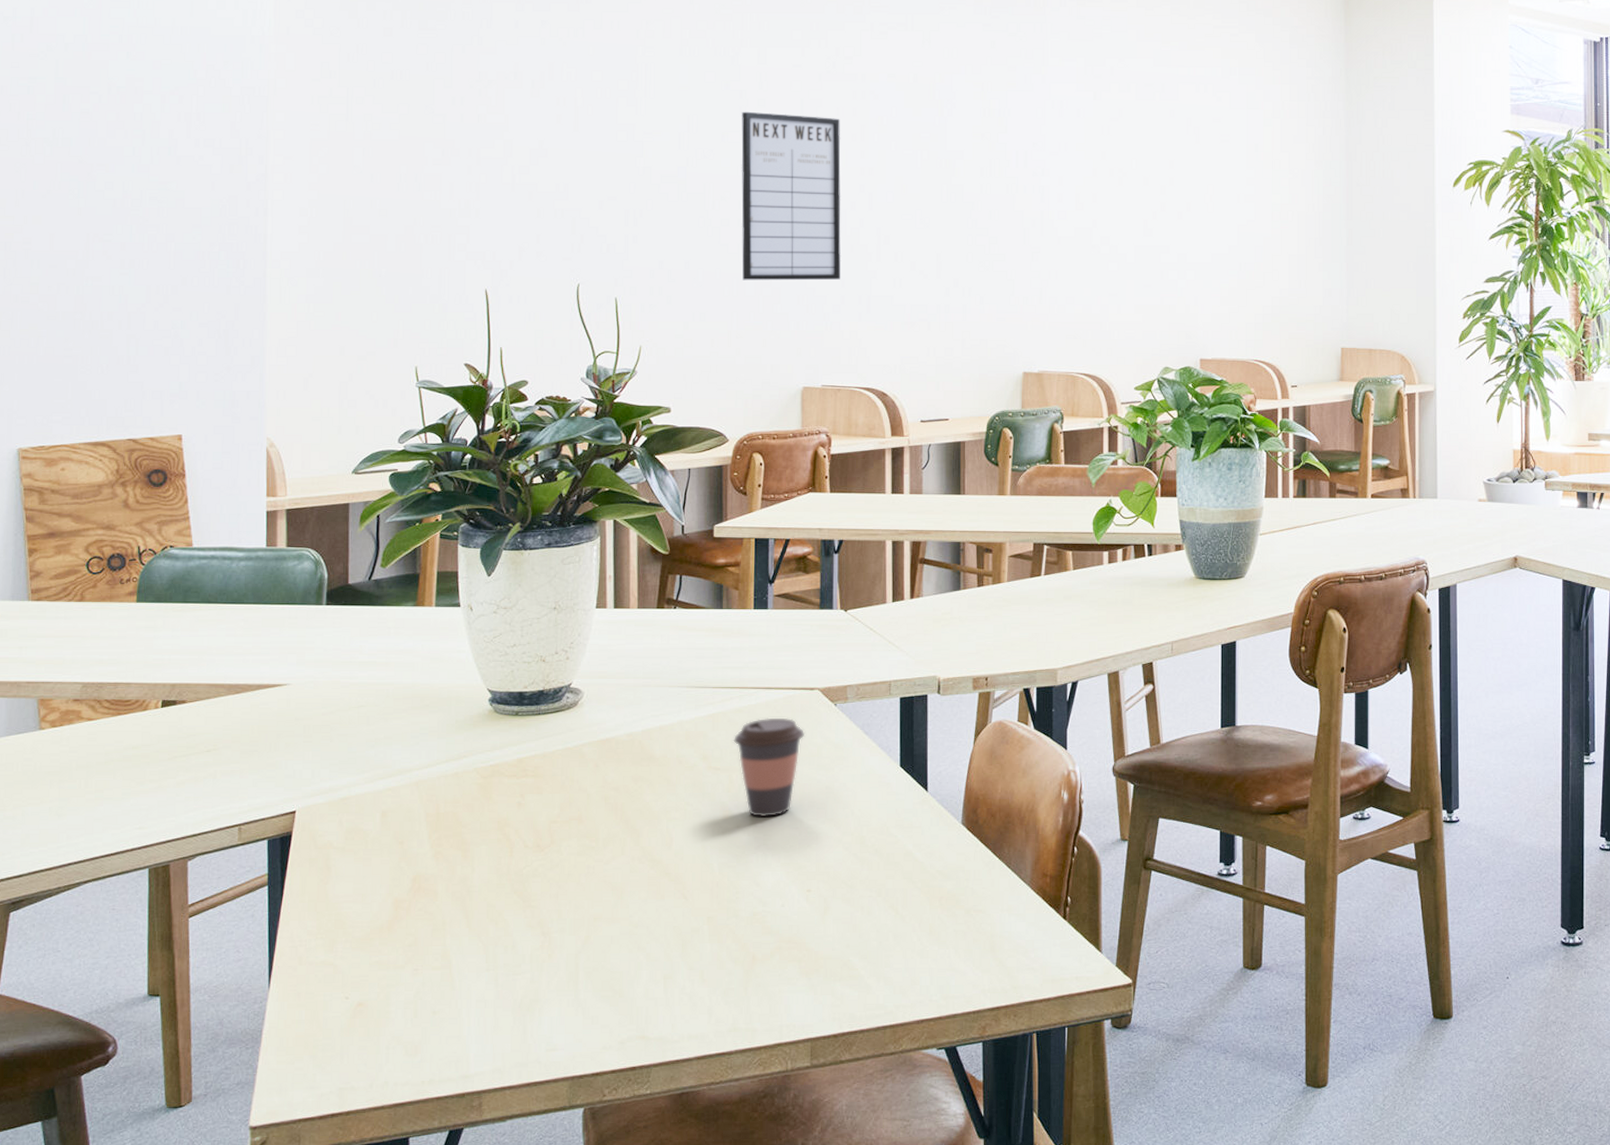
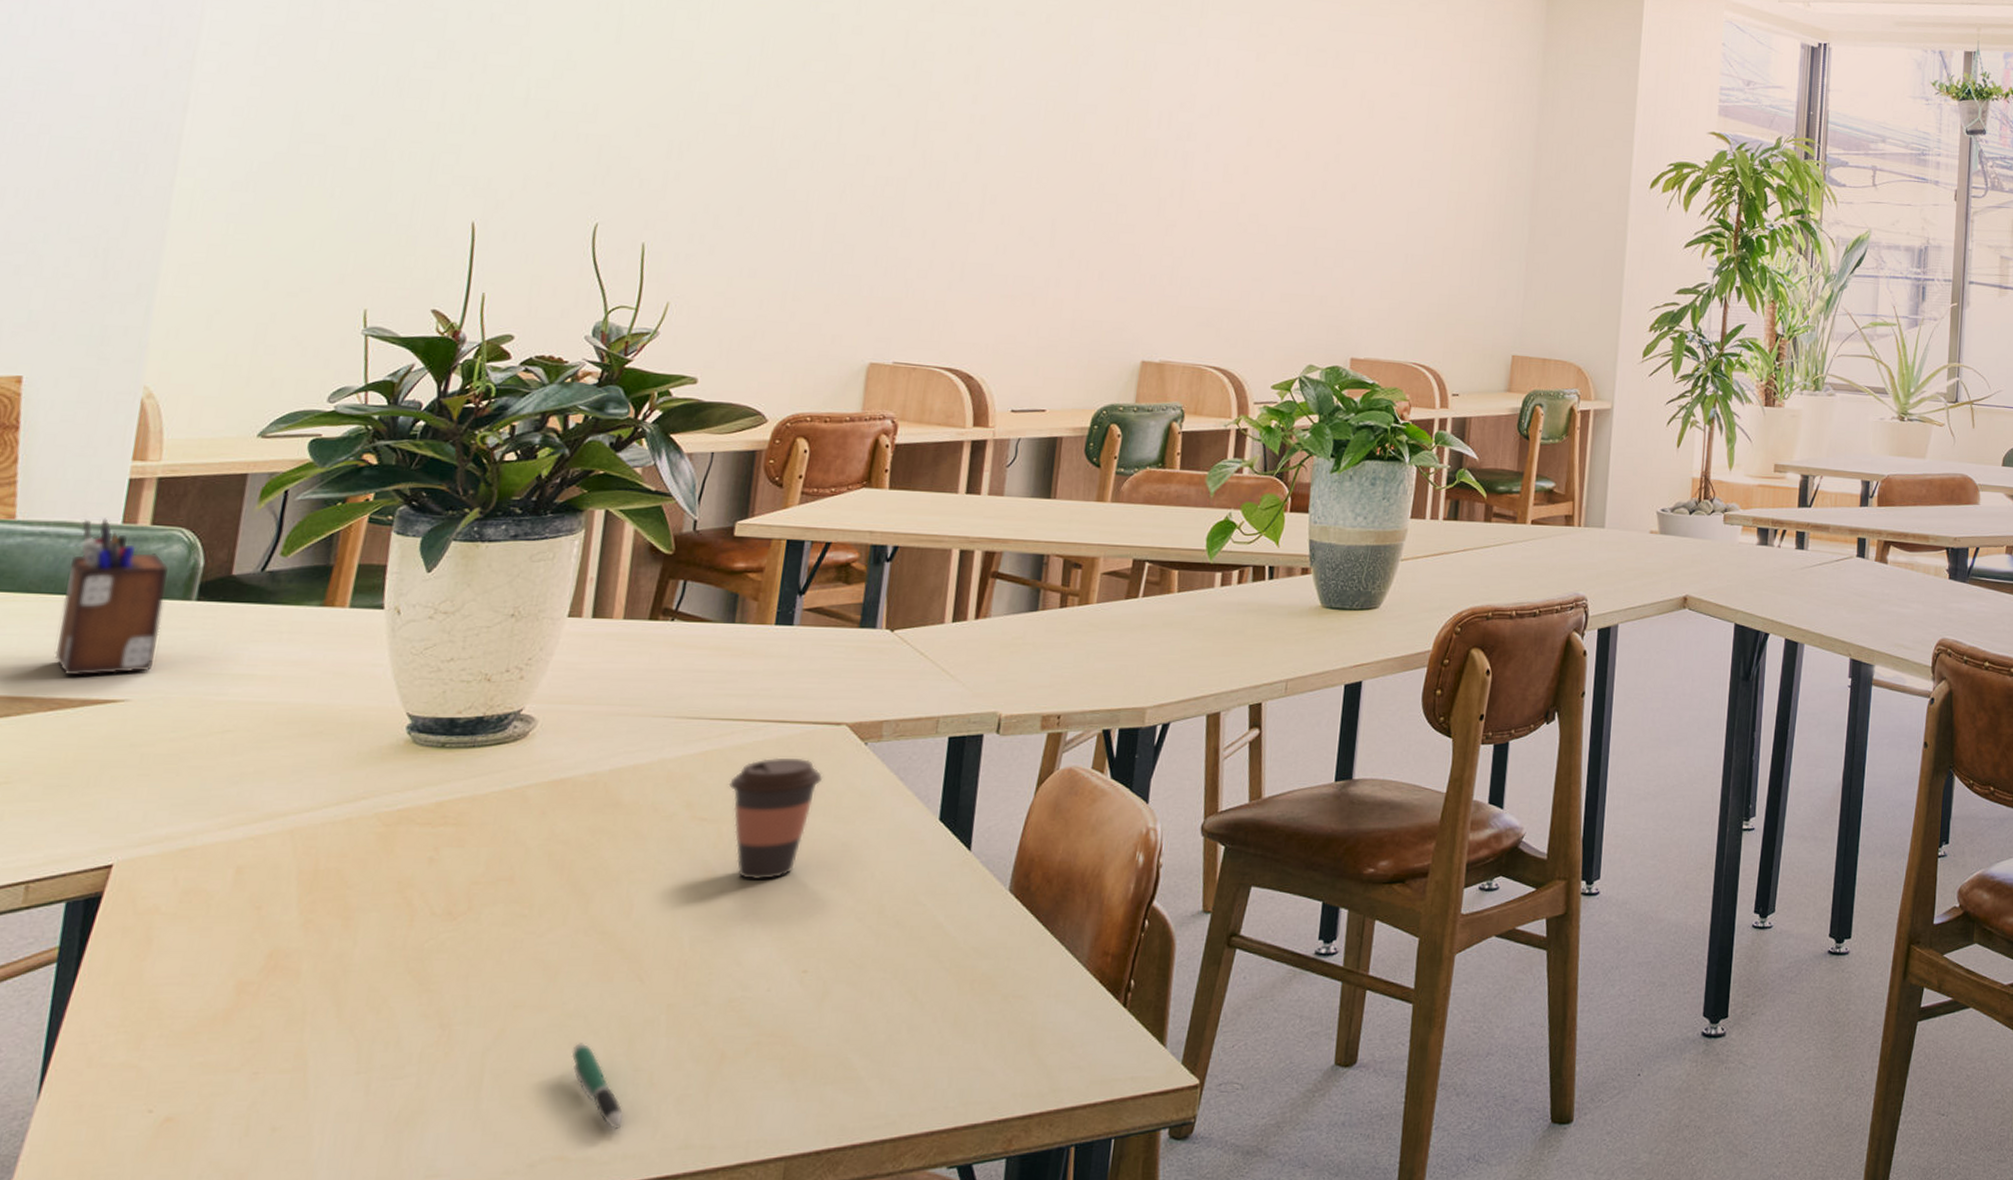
desk organizer: none [234,543,304,667] -> present [54,518,169,676]
pen: none [641,947,685,1016] -> present [571,1043,624,1130]
writing board: present [741,111,841,281] -> none [808,38,952,241]

